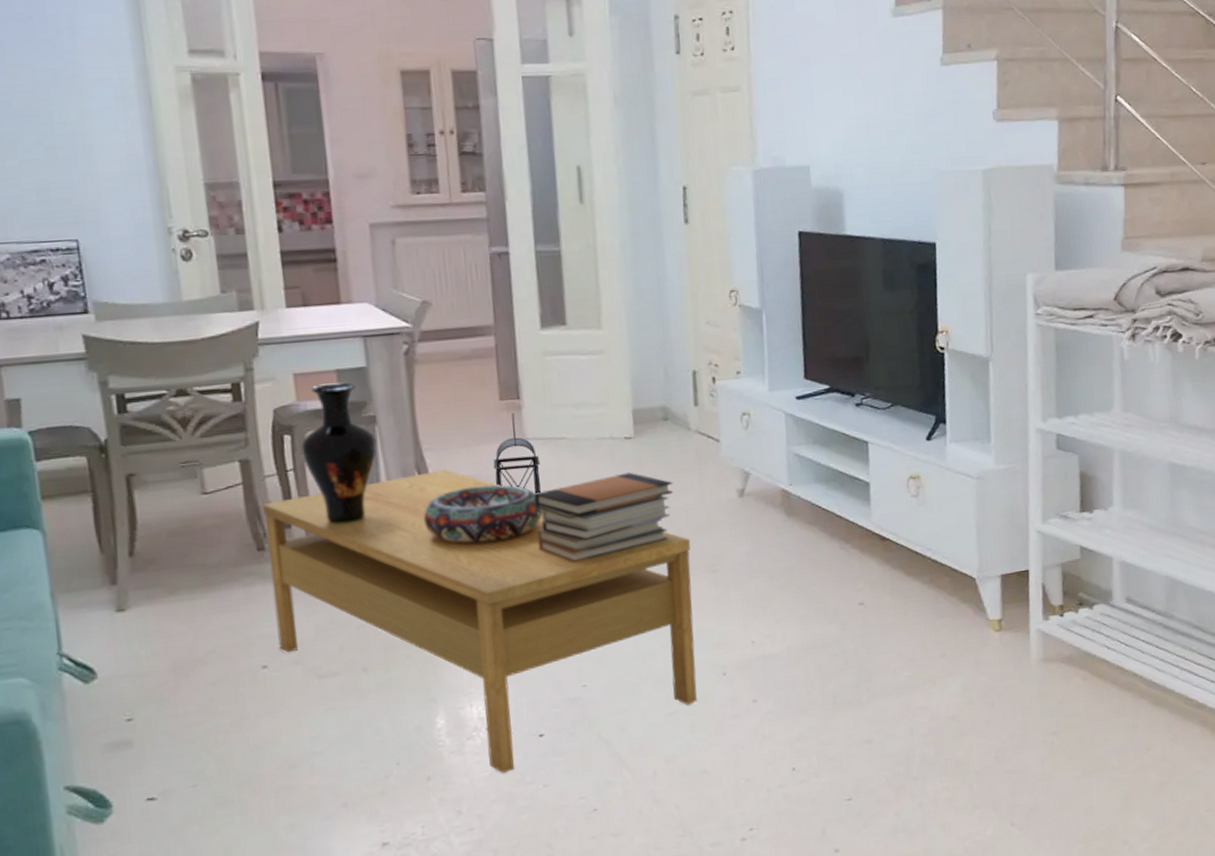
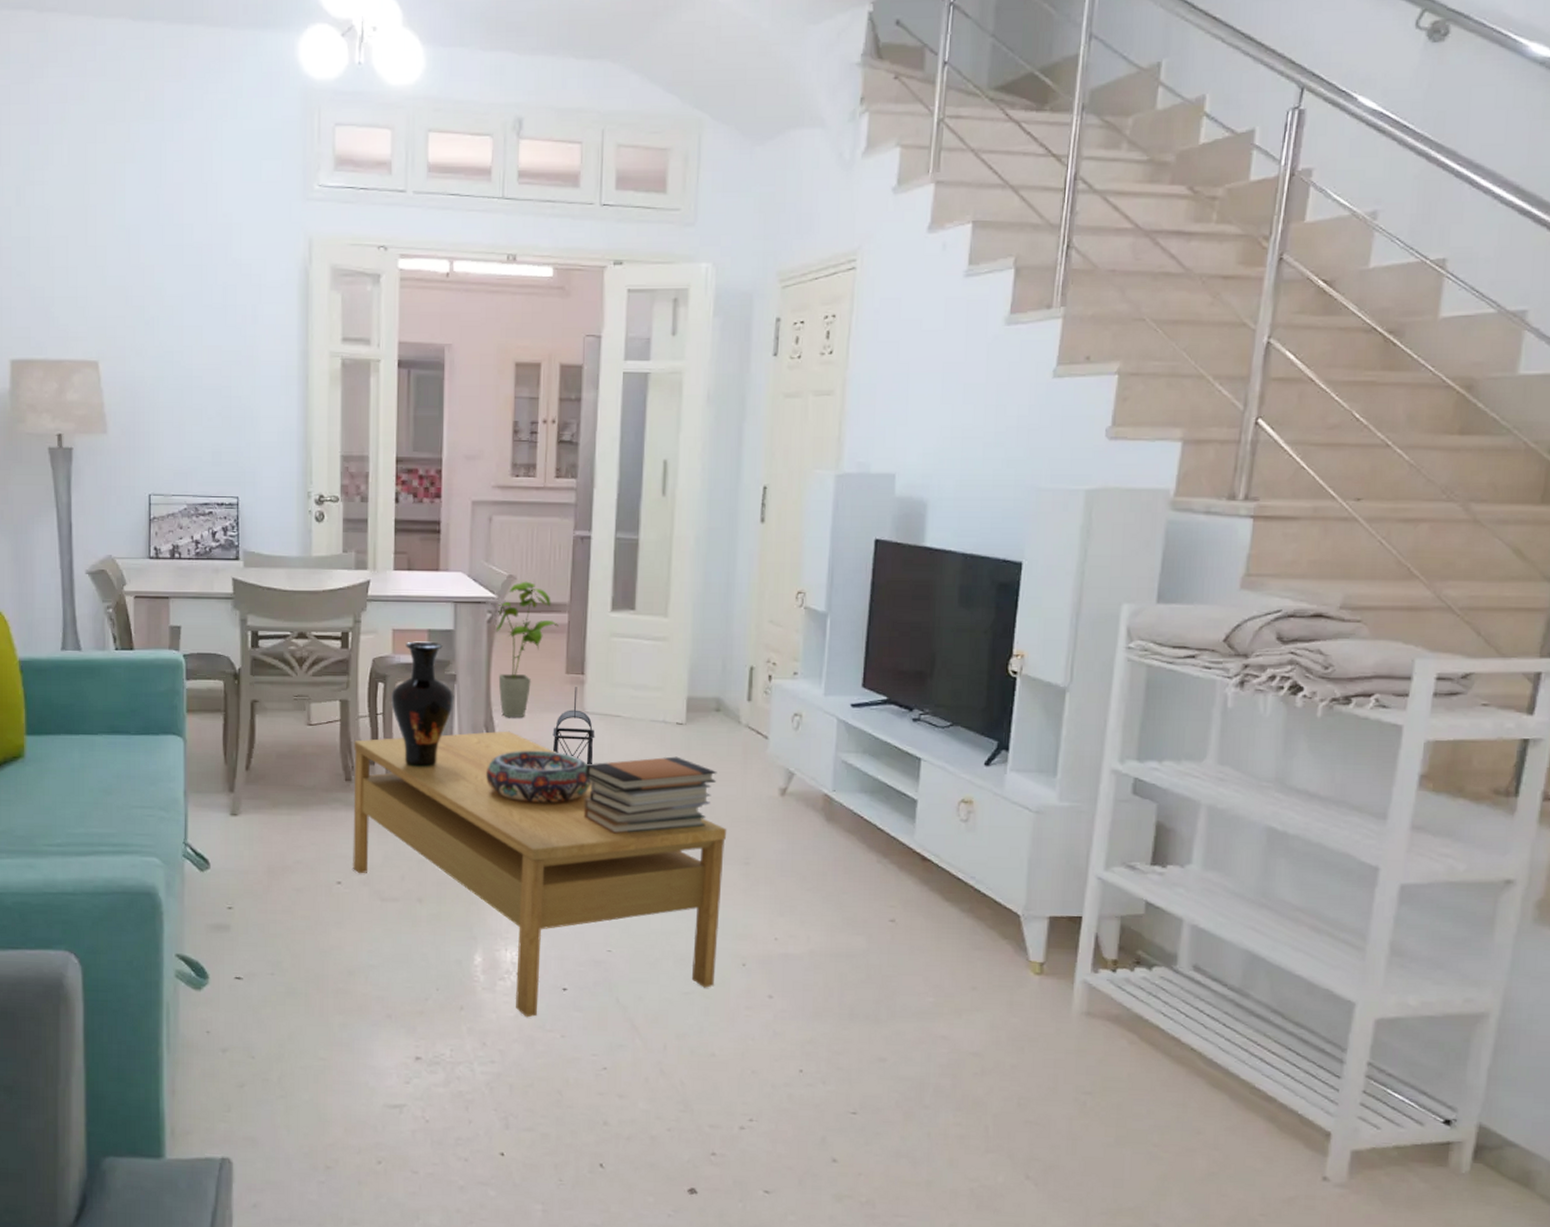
house plant: none [414,305,485,456] -> present [495,581,558,718]

